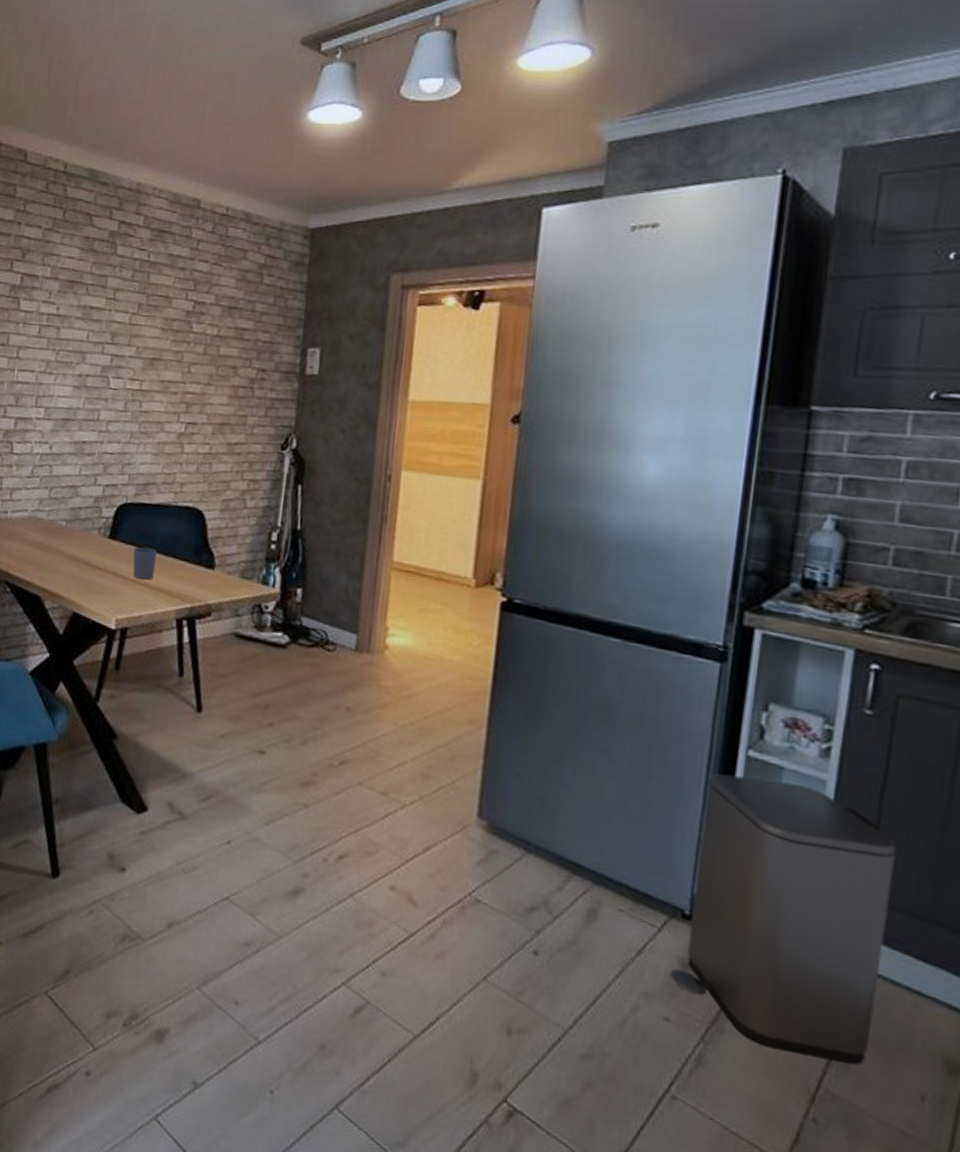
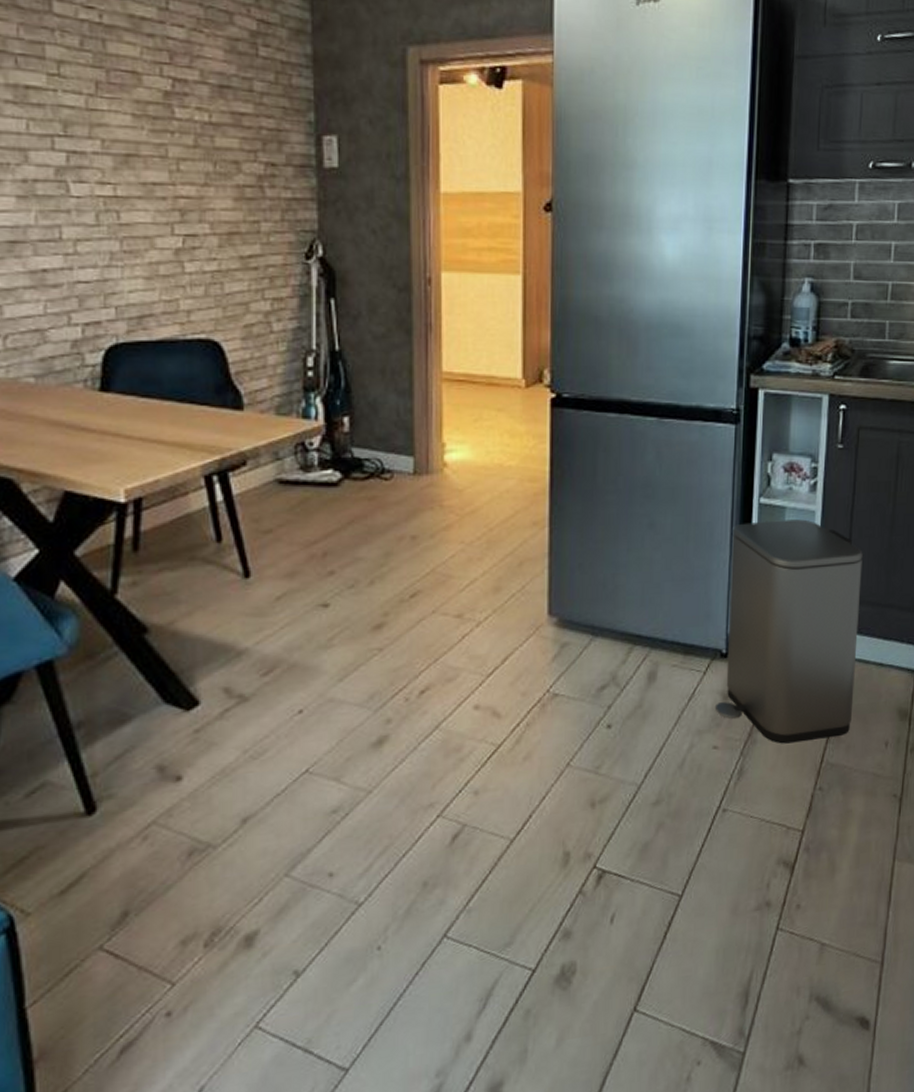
mug: present [132,547,157,580] -> none [136,395,168,435]

